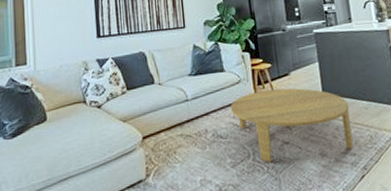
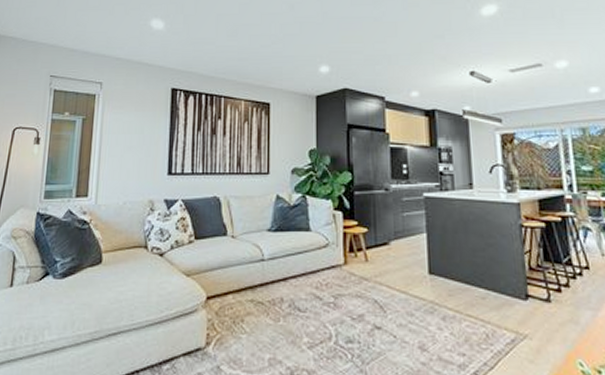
coffee table: present [230,88,354,162] -> none [313,260,463,349]

